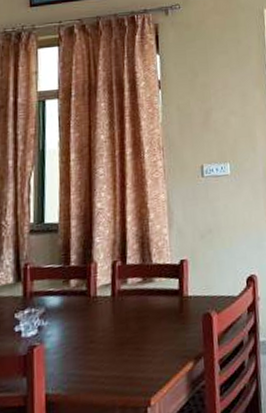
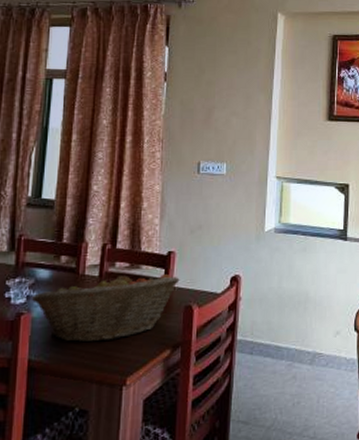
fruit basket: none [42,284,195,369] -> present [31,272,180,343]

